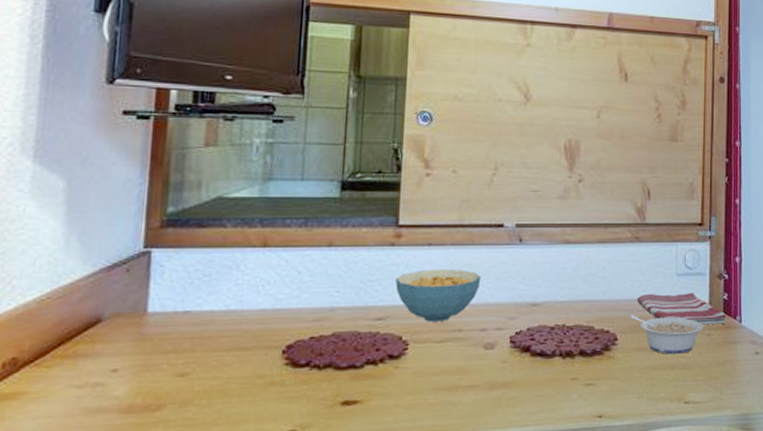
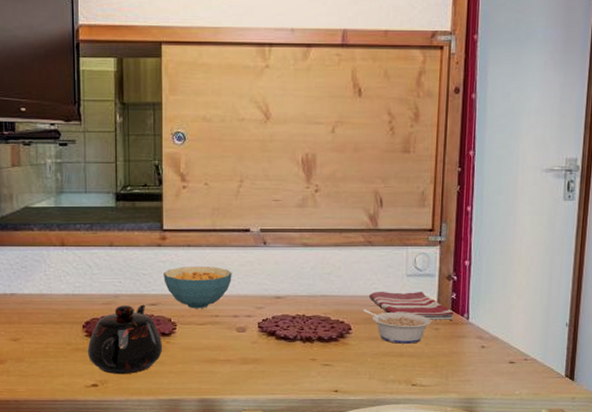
teapot: none [285,319,389,415] -> present [87,304,163,375]

